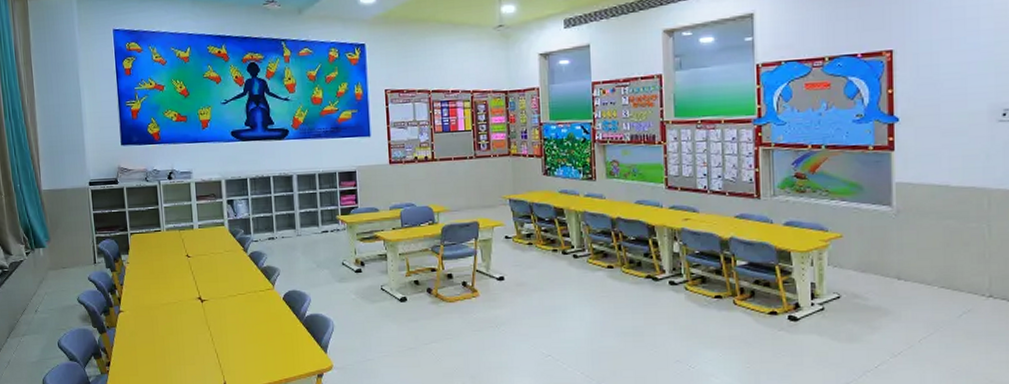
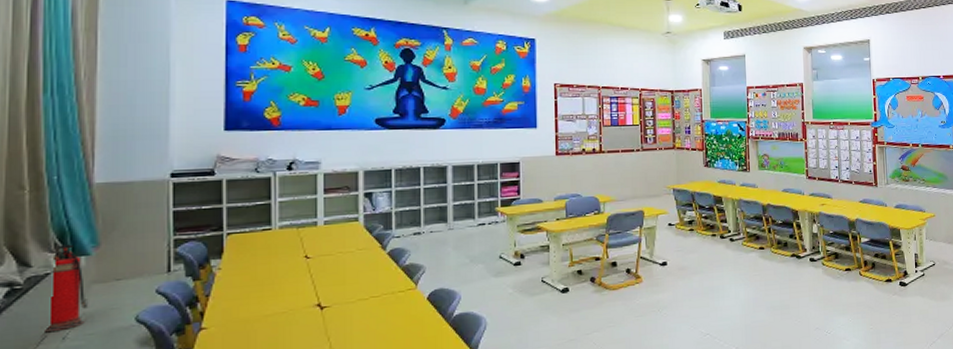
fire extinguisher: none [22,238,48,305] -> present [41,244,89,331]

